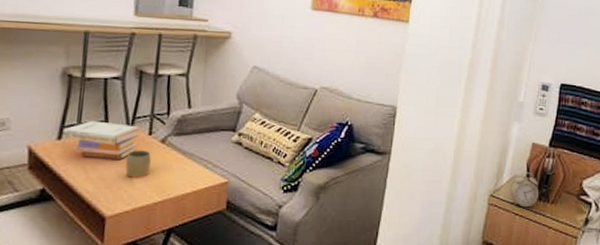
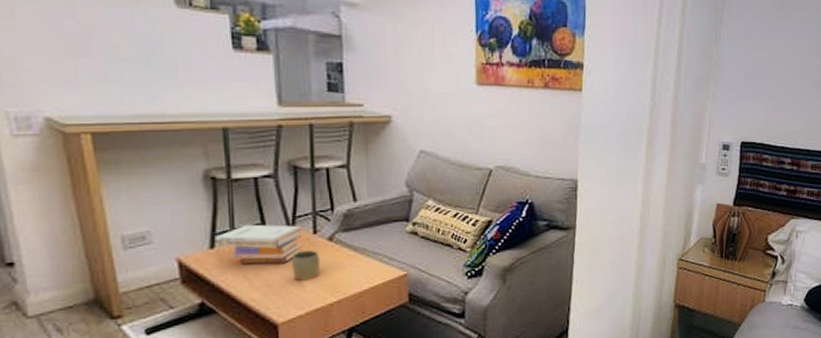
alarm clock: present [509,172,539,208] -> none [697,233,726,268]

